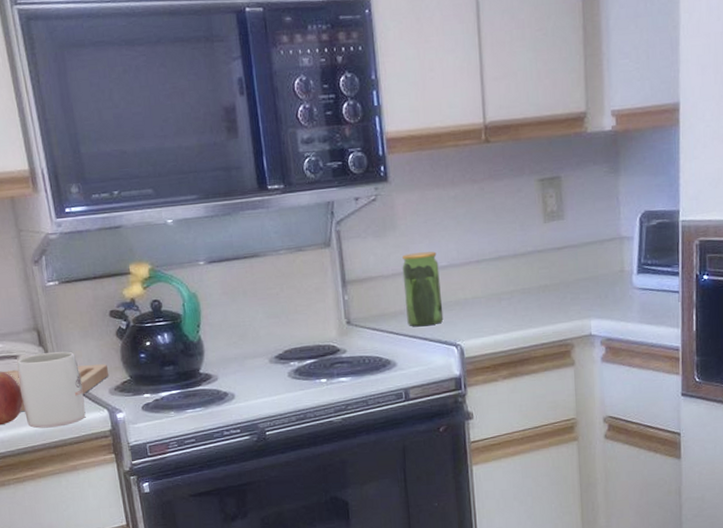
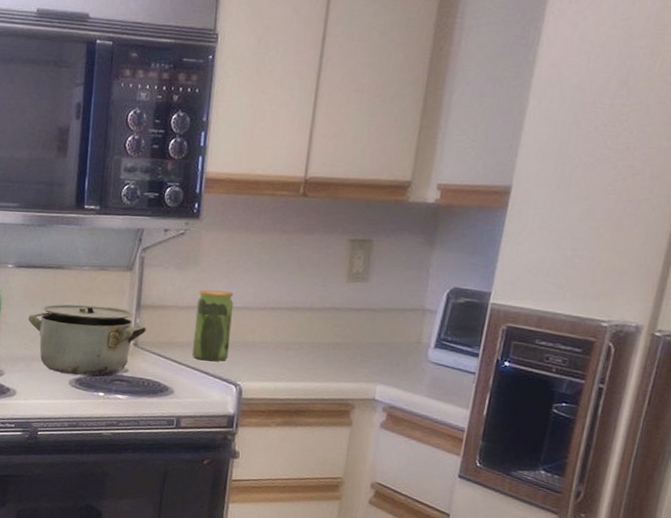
saucepan: none [231,287,356,366] -> present [28,304,146,377]

